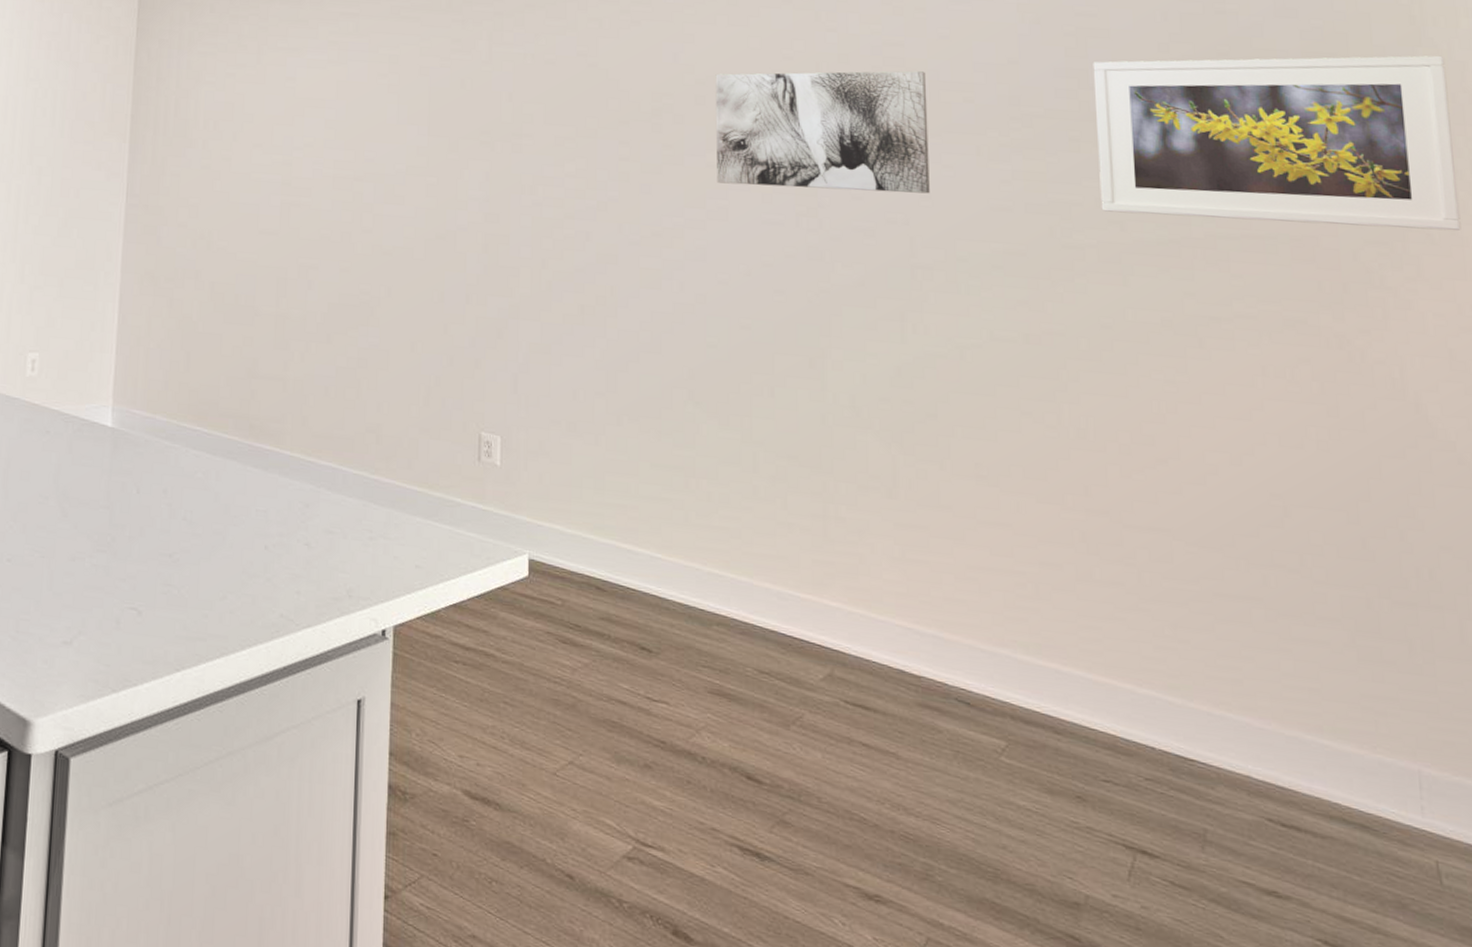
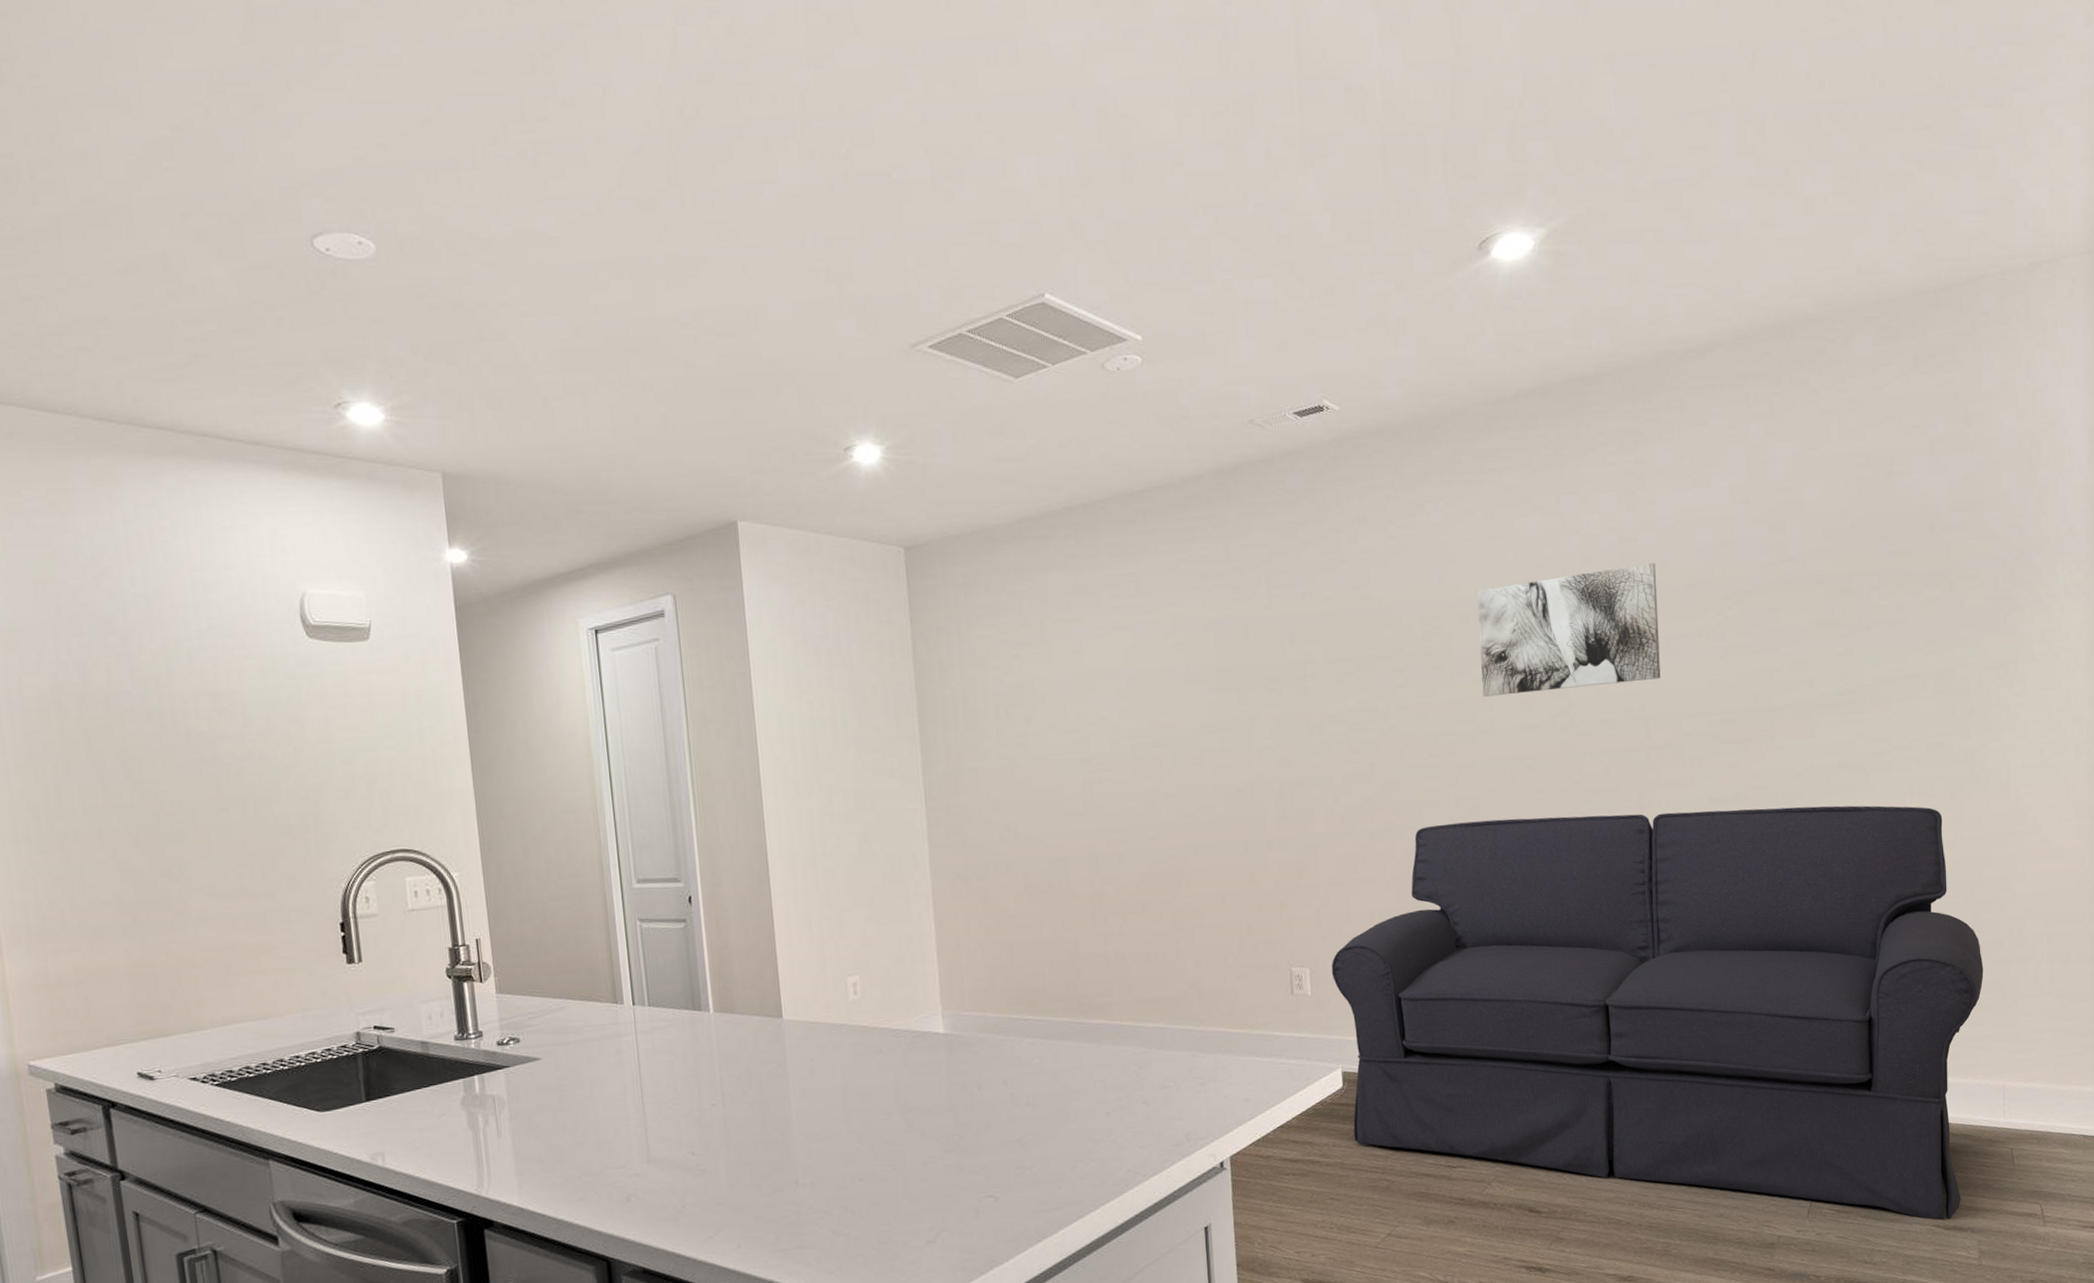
sofa: none [525,308,1380,938] -> present [1331,805,1984,1220]
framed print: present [1093,55,1461,231] -> none [1790,493,2055,673]

